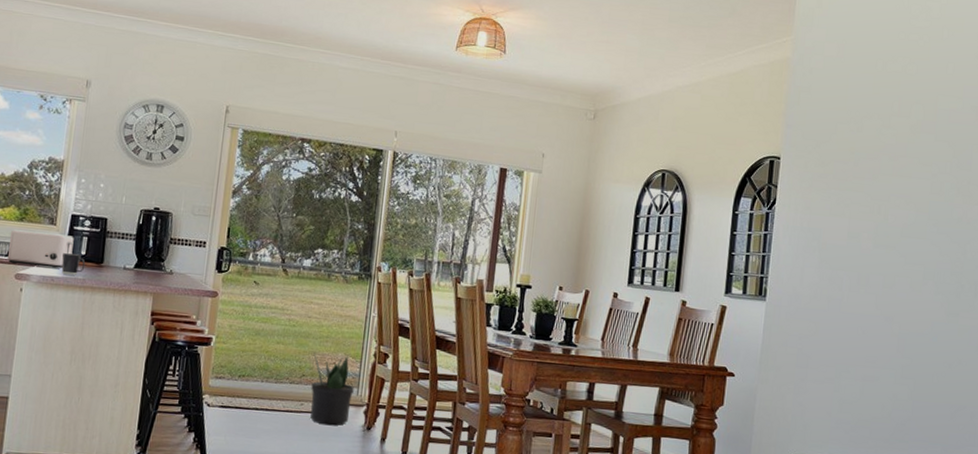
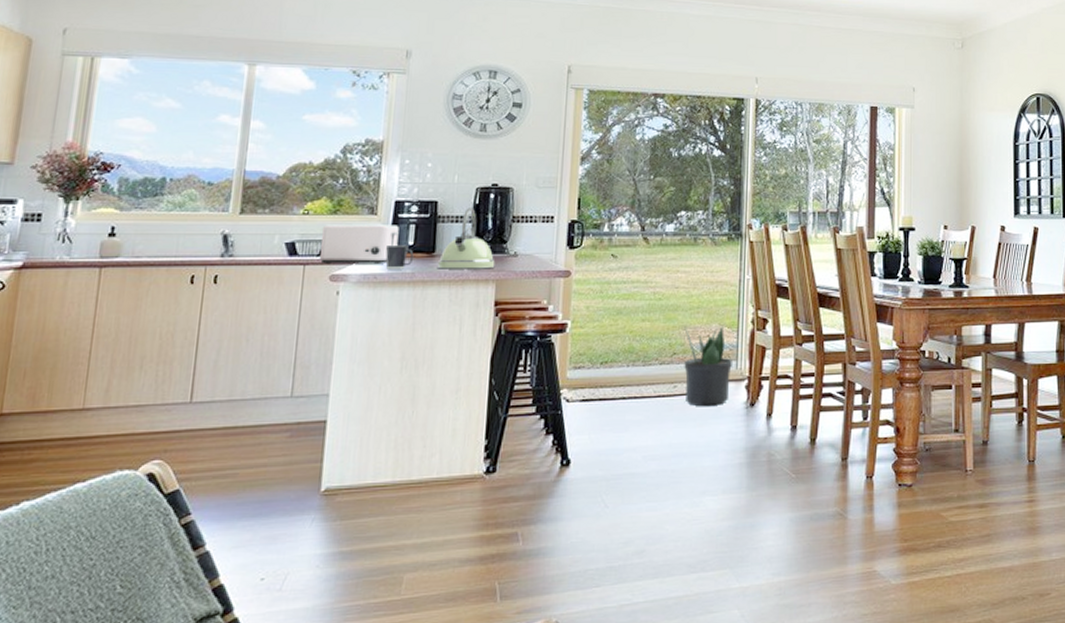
kettle: none [104,227,154,283] -> present [436,208,495,269]

